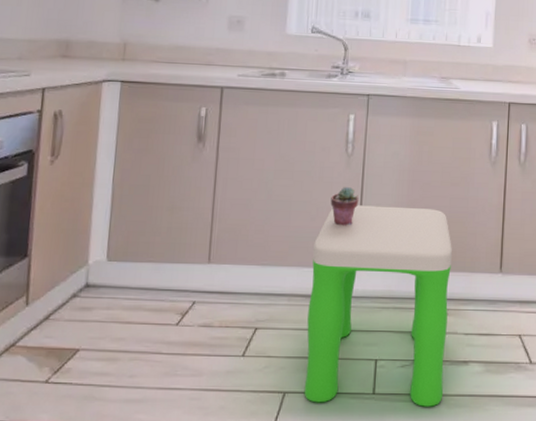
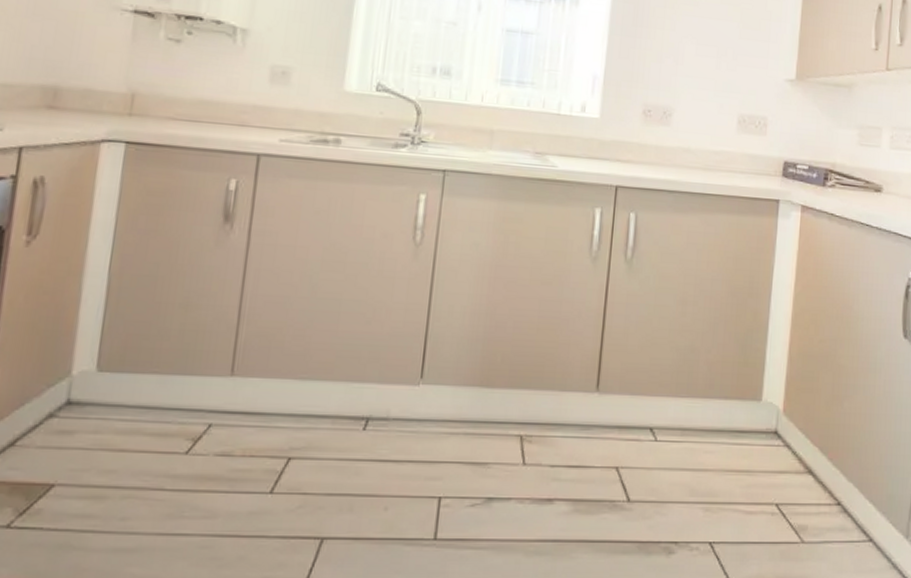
stool: present [304,205,453,407] -> none [347,306,541,555]
potted succulent: present [330,187,359,226] -> none [391,283,428,332]

